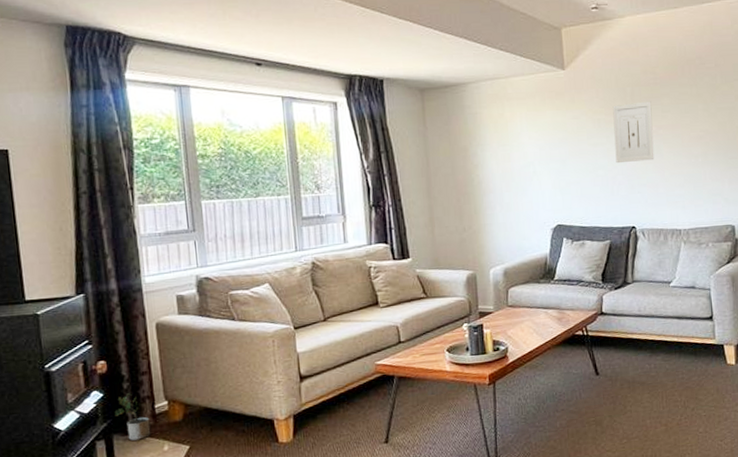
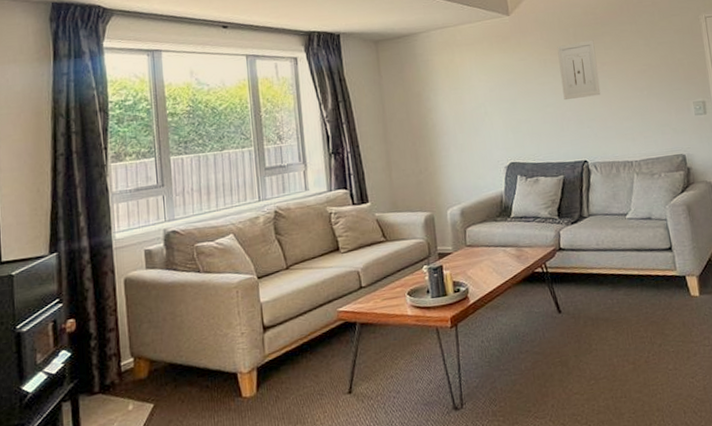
potted plant: present [114,393,151,441] -> none [81,351,116,401]

